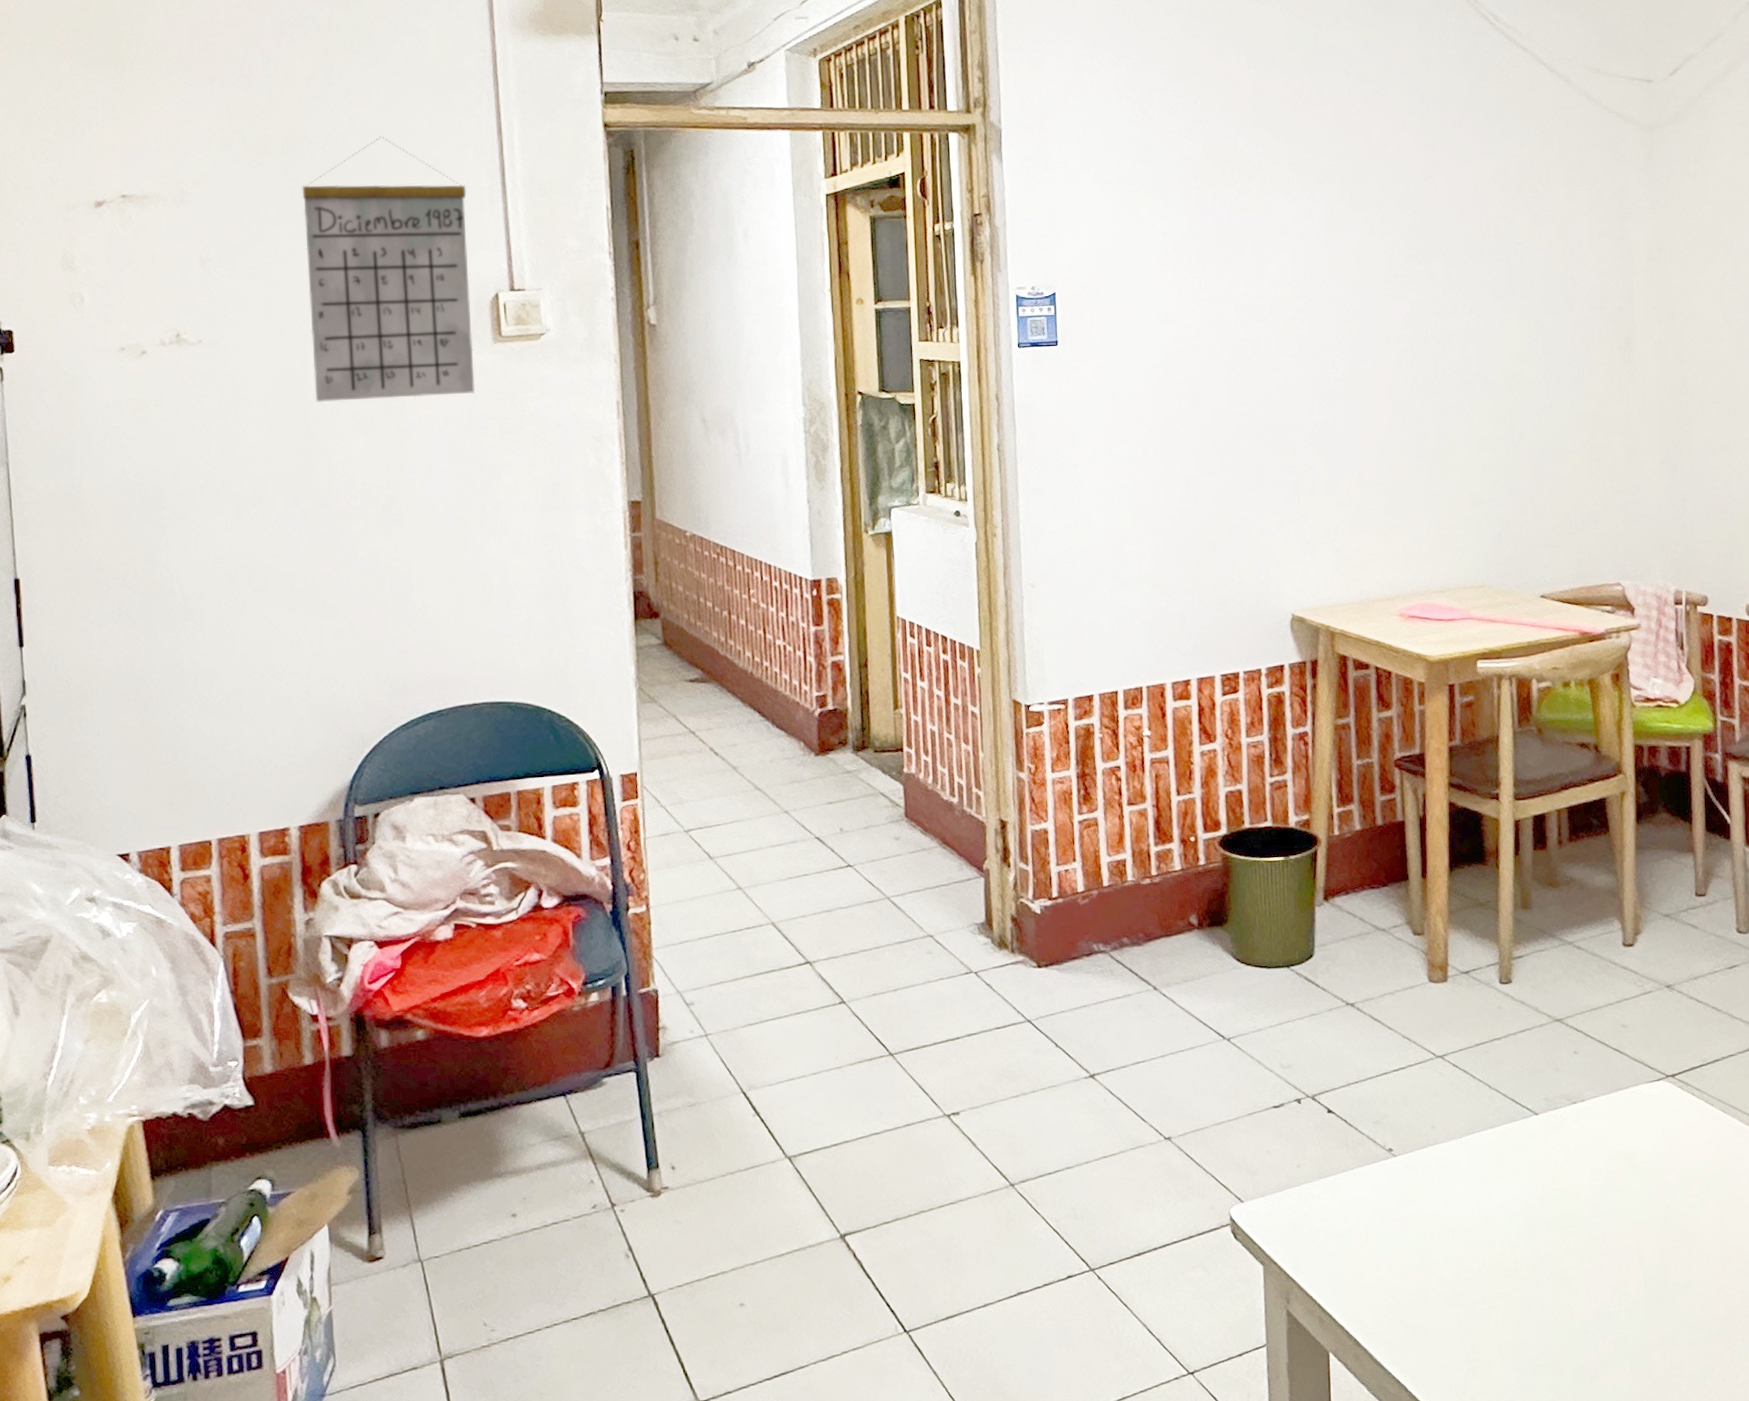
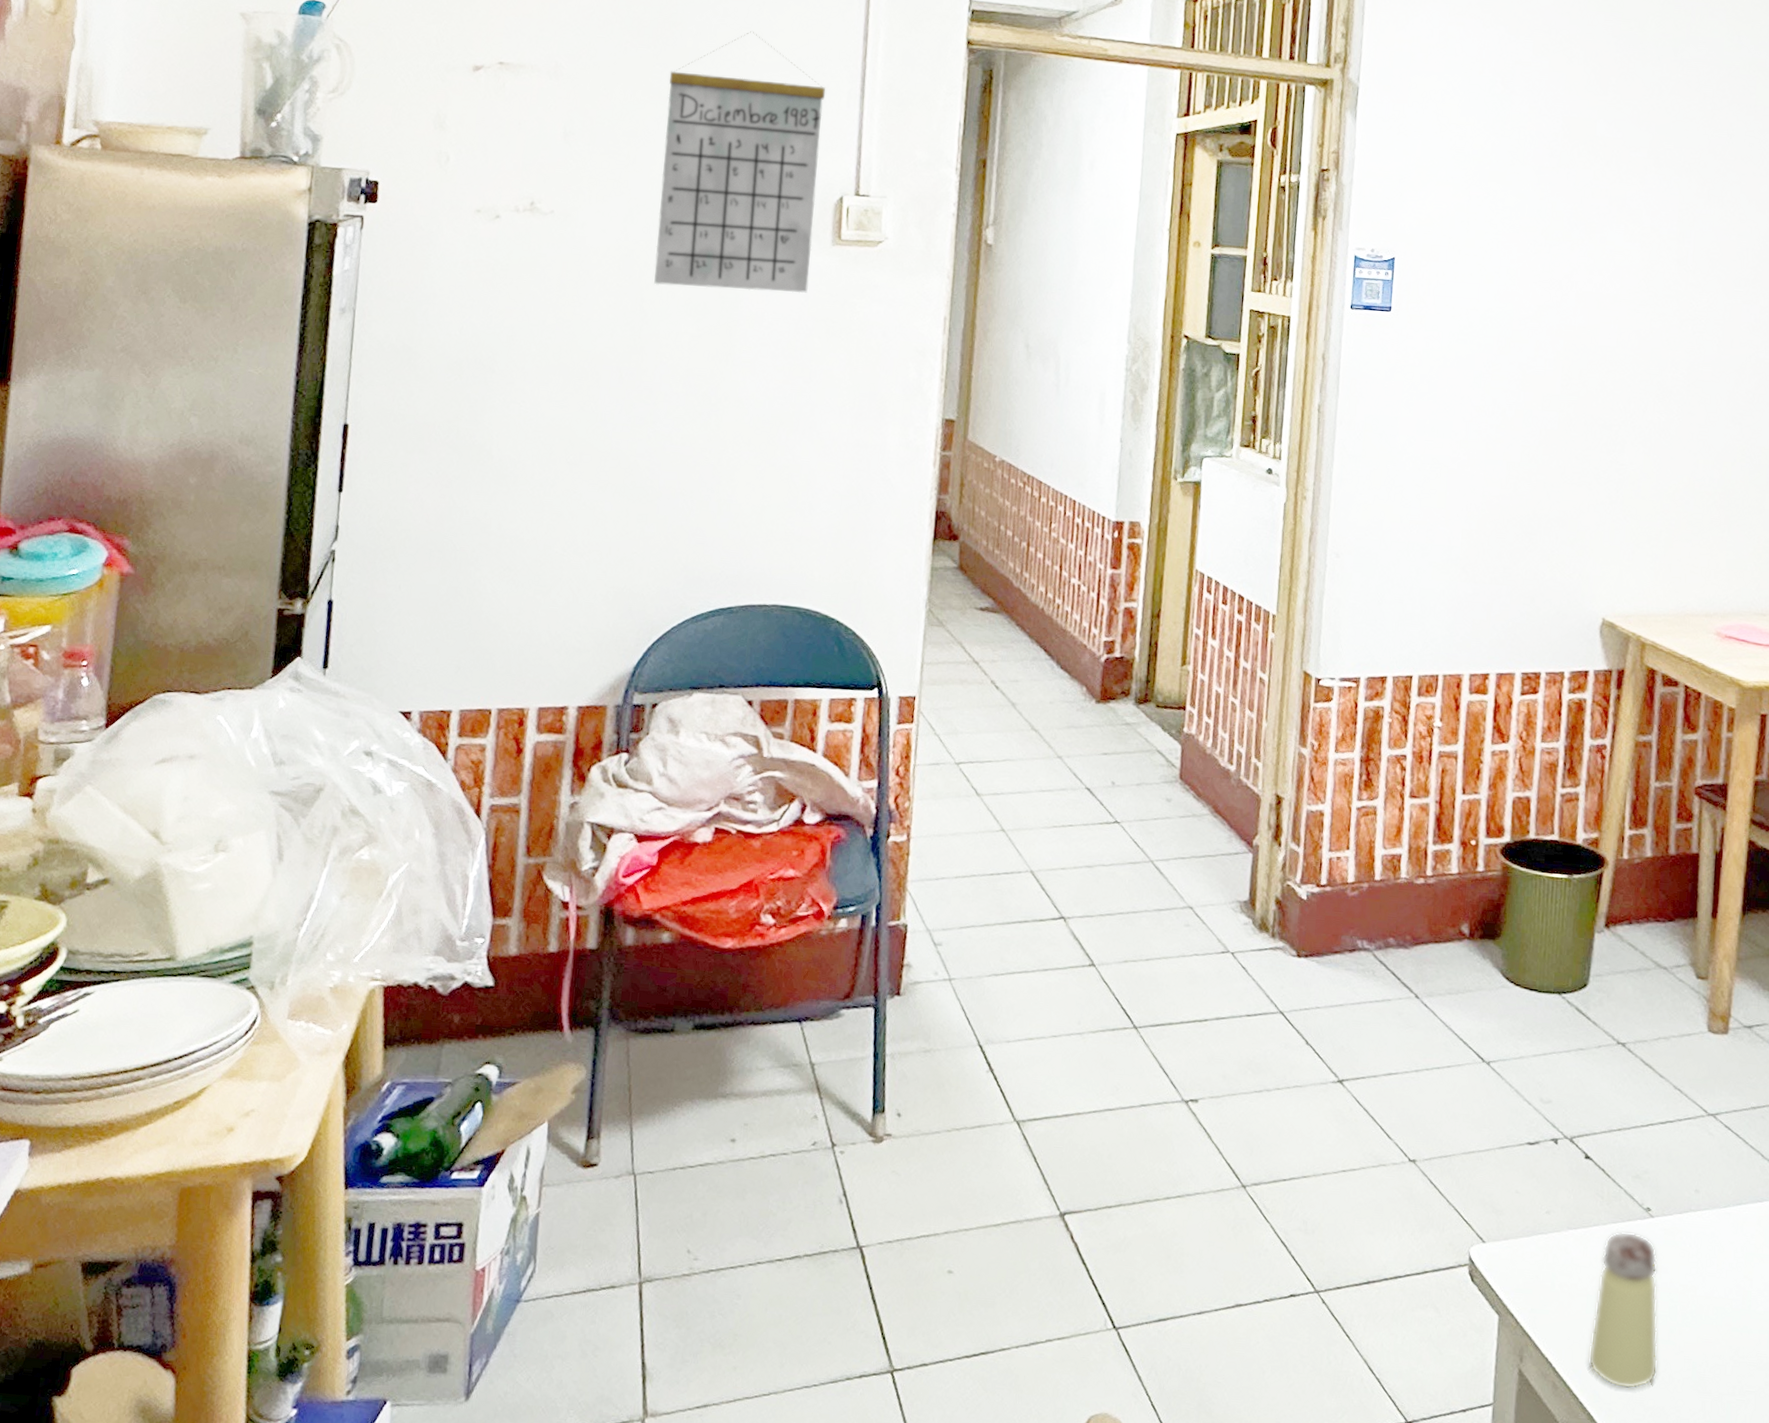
saltshaker: none [1349,1172,1414,1313] -> present [1588,1231,1658,1390]

